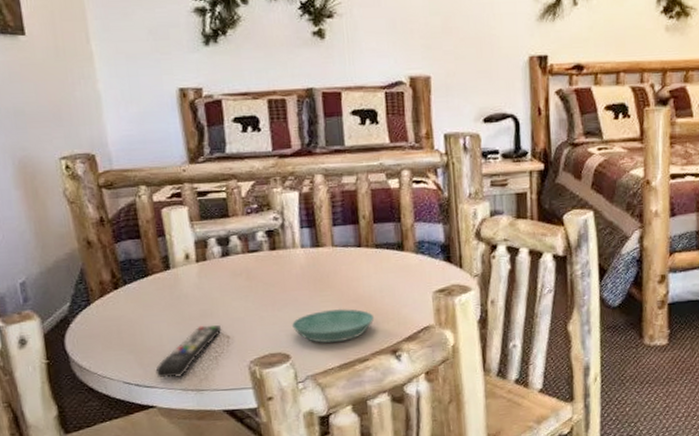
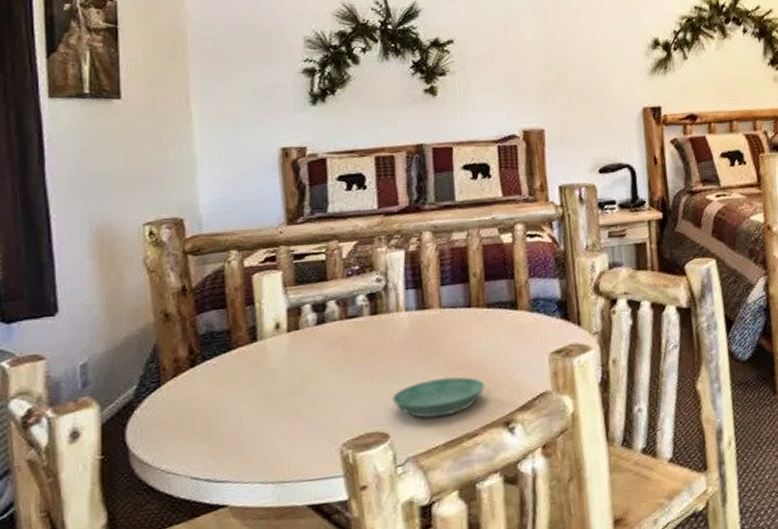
remote control: present [155,325,222,379] -> none [230,403,312,471]

